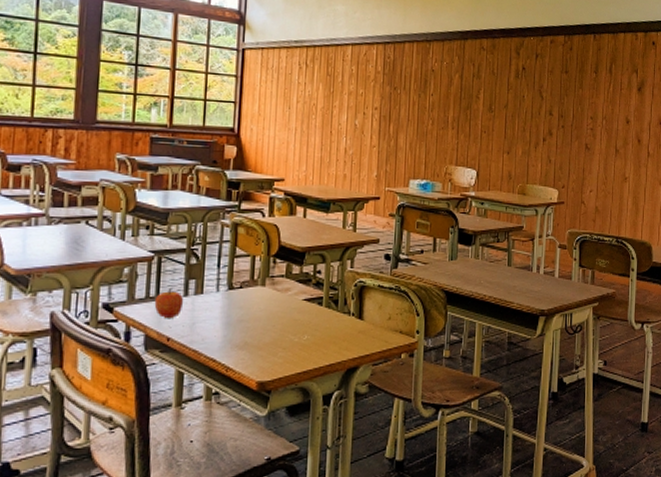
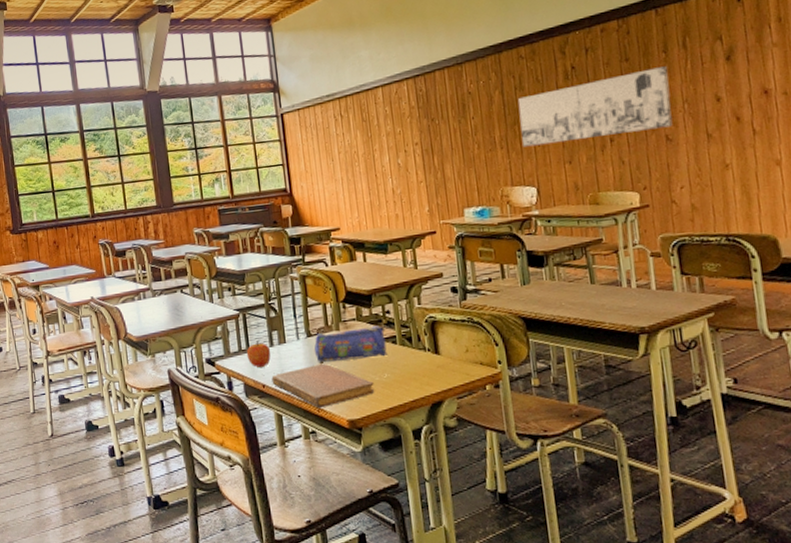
notebook: none [179,319,292,368] -> present [271,363,375,409]
pencil case: none [233,285,314,318] -> present [314,325,387,362]
wall art: none [472,84,596,138] -> present [517,66,673,147]

